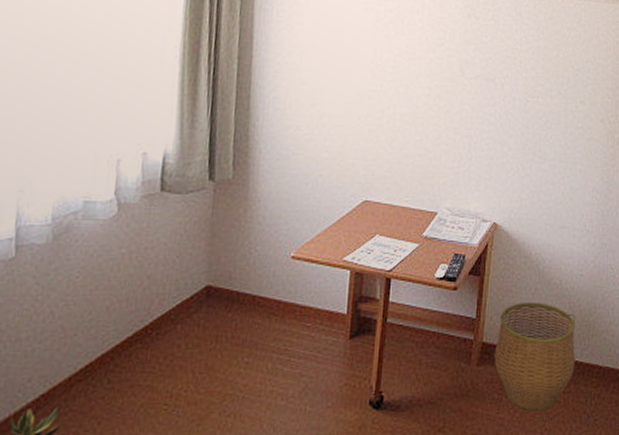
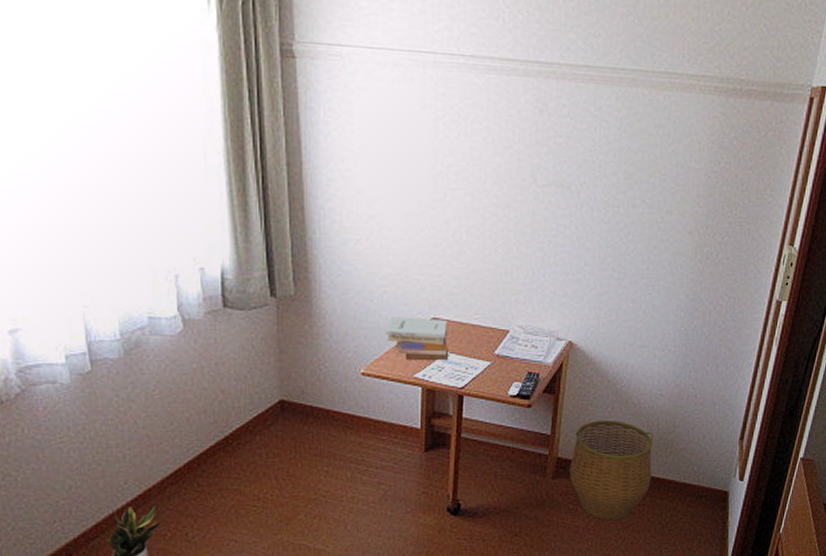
books: none [317,200,380,243] -> present [385,317,449,361]

